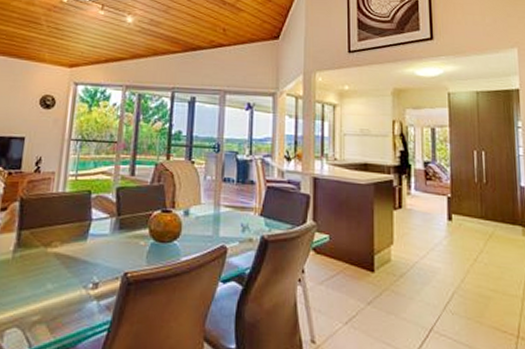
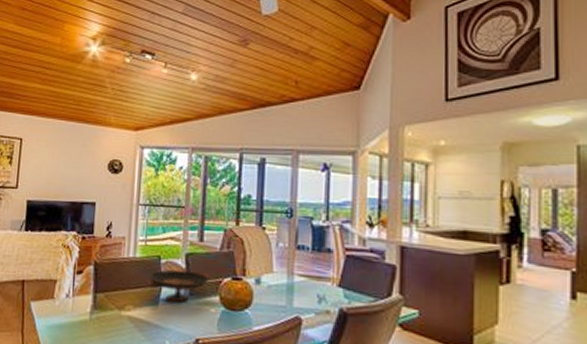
decorative bowl: none [73,203,140,236] -> present [145,269,210,302]

